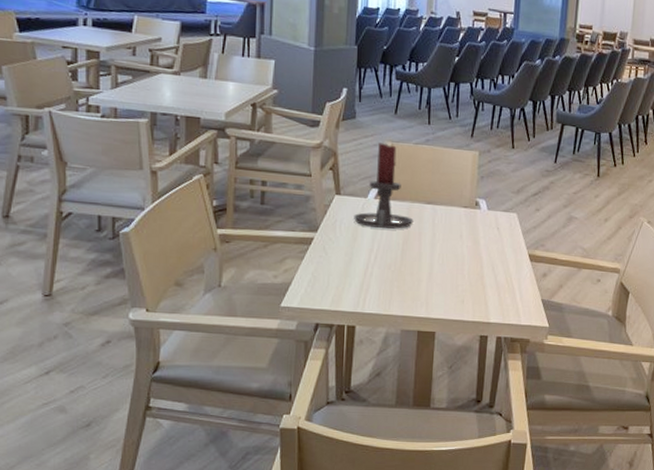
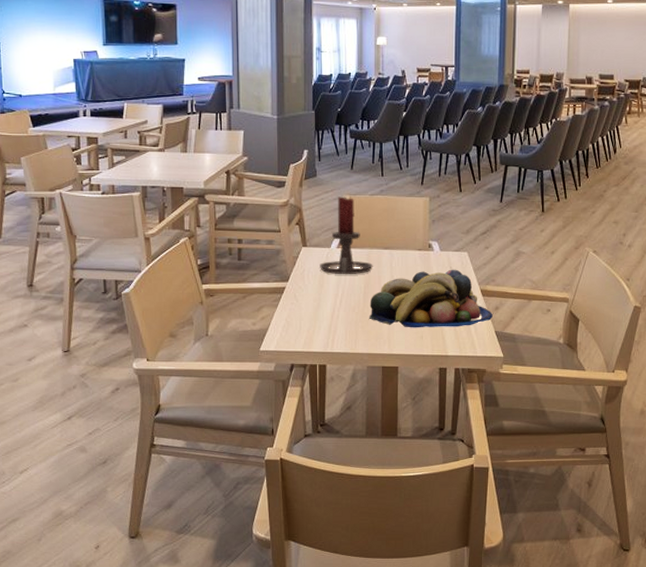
fruit bowl: none [407,230,540,293] -> present [370,269,493,328]

